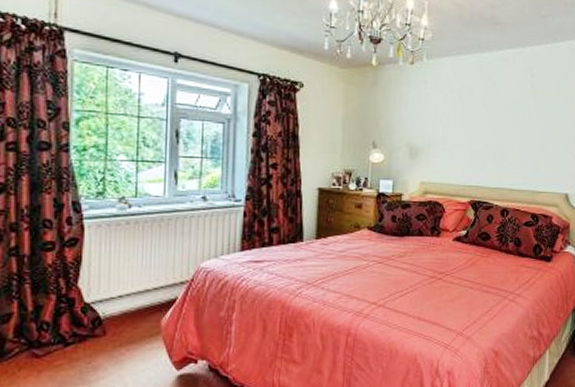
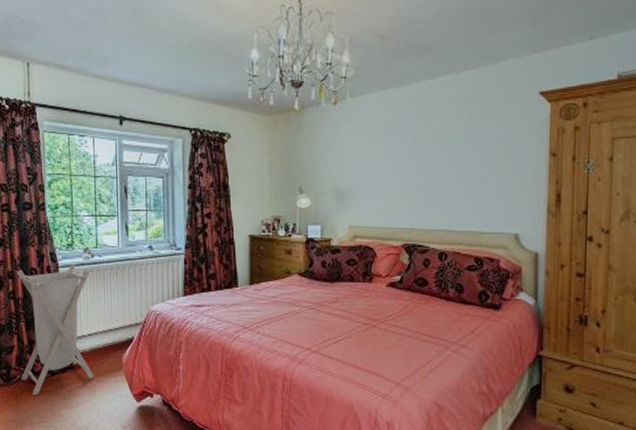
laundry hamper: none [21,216,126,372] -> present [16,264,94,396]

